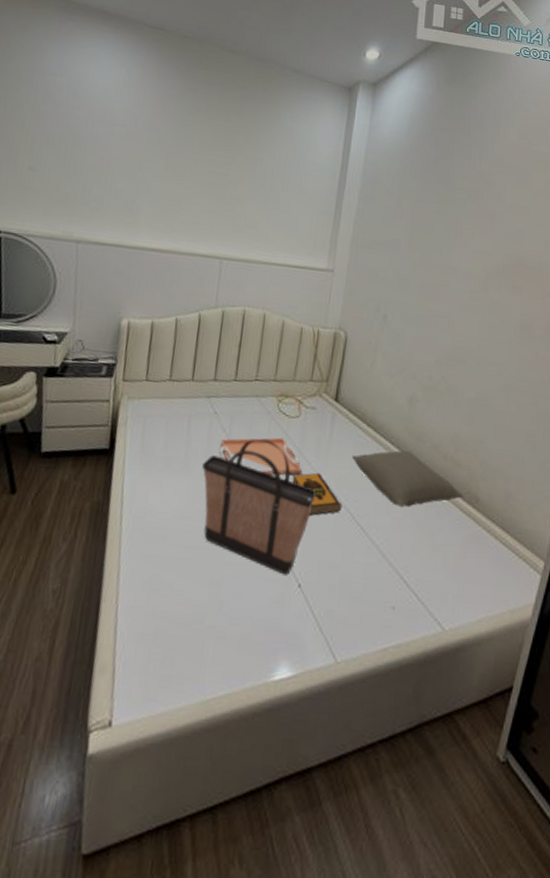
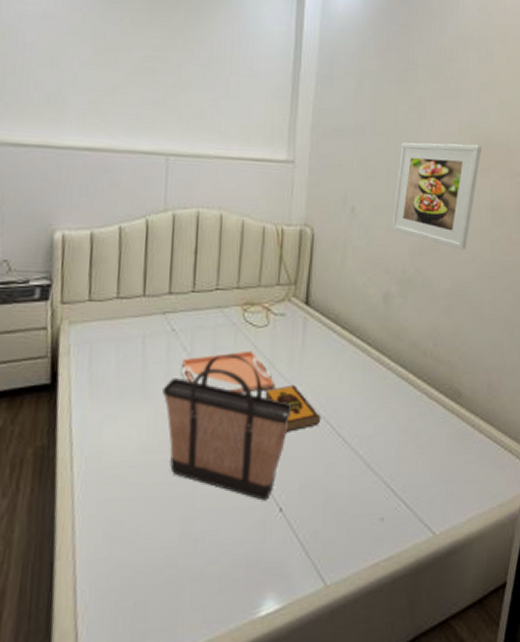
pillow: present [352,450,464,508] -> none [328,351,446,412]
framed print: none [421,258,515,363] -> present [392,142,483,250]

